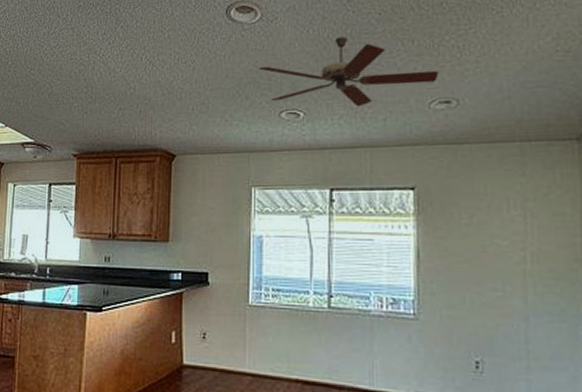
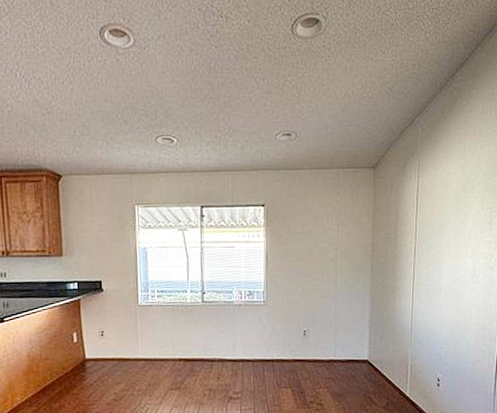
ceiling fan: present [259,37,439,107] -> none [135,70,283,136]

